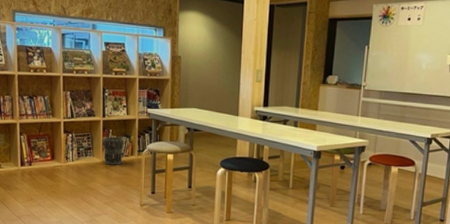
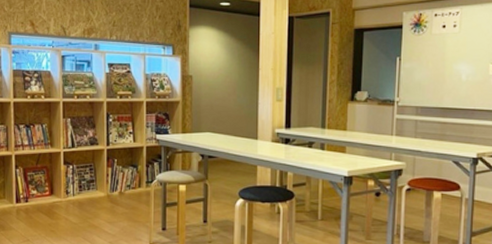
wastebasket: present [102,136,125,165] -> none [106,167,132,199]

